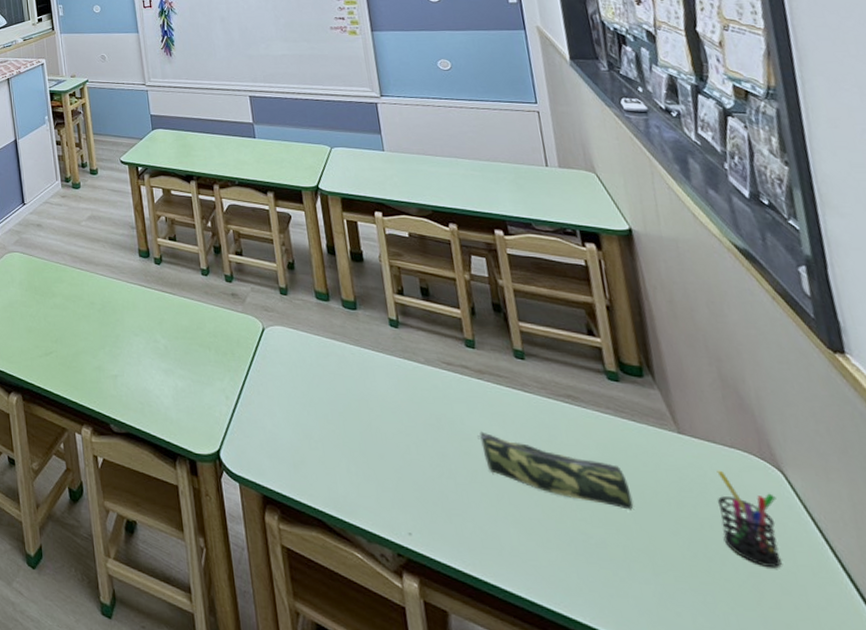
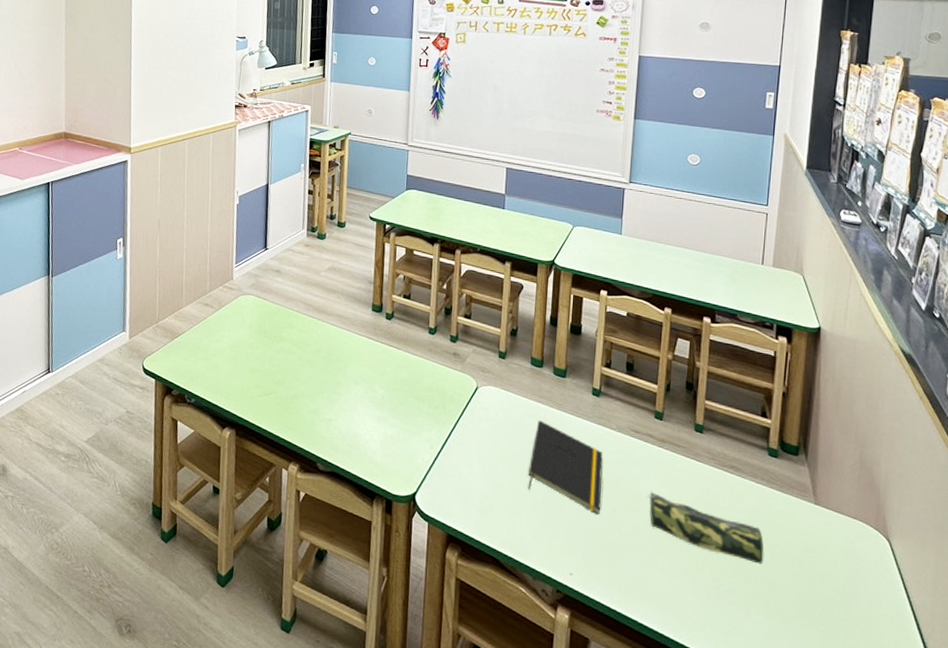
notepad: none [336,359,428,462] -> present [527,420,603,514]
pen holder: present [717,470,782,567] -> none [828,536,878,616]

